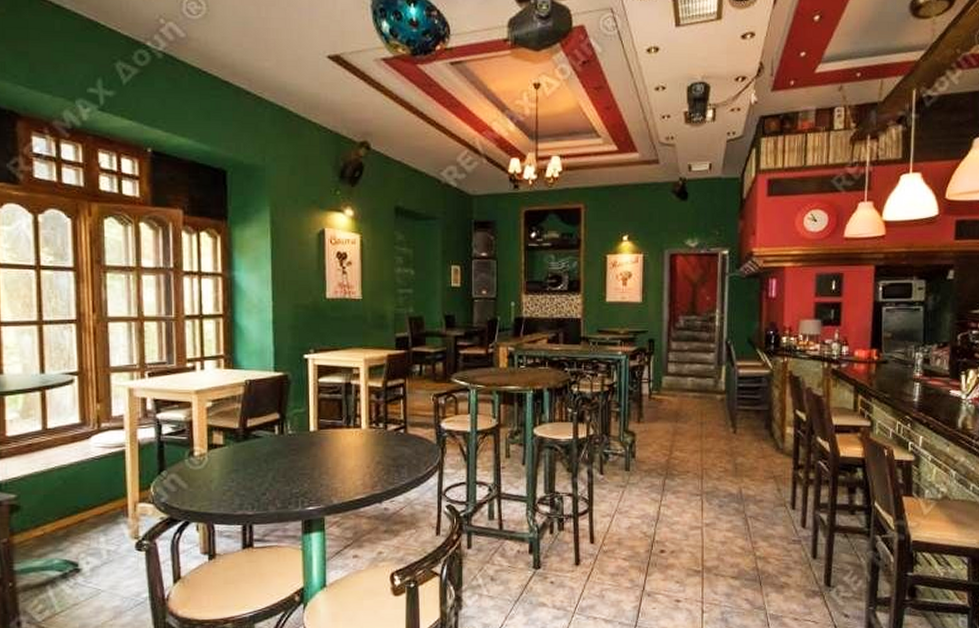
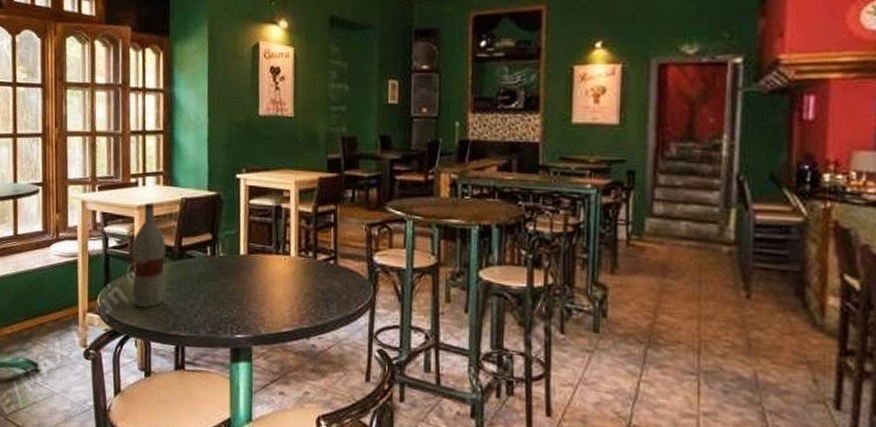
bottle: none [191,387,230,491] -> present [132,203,166,307]

